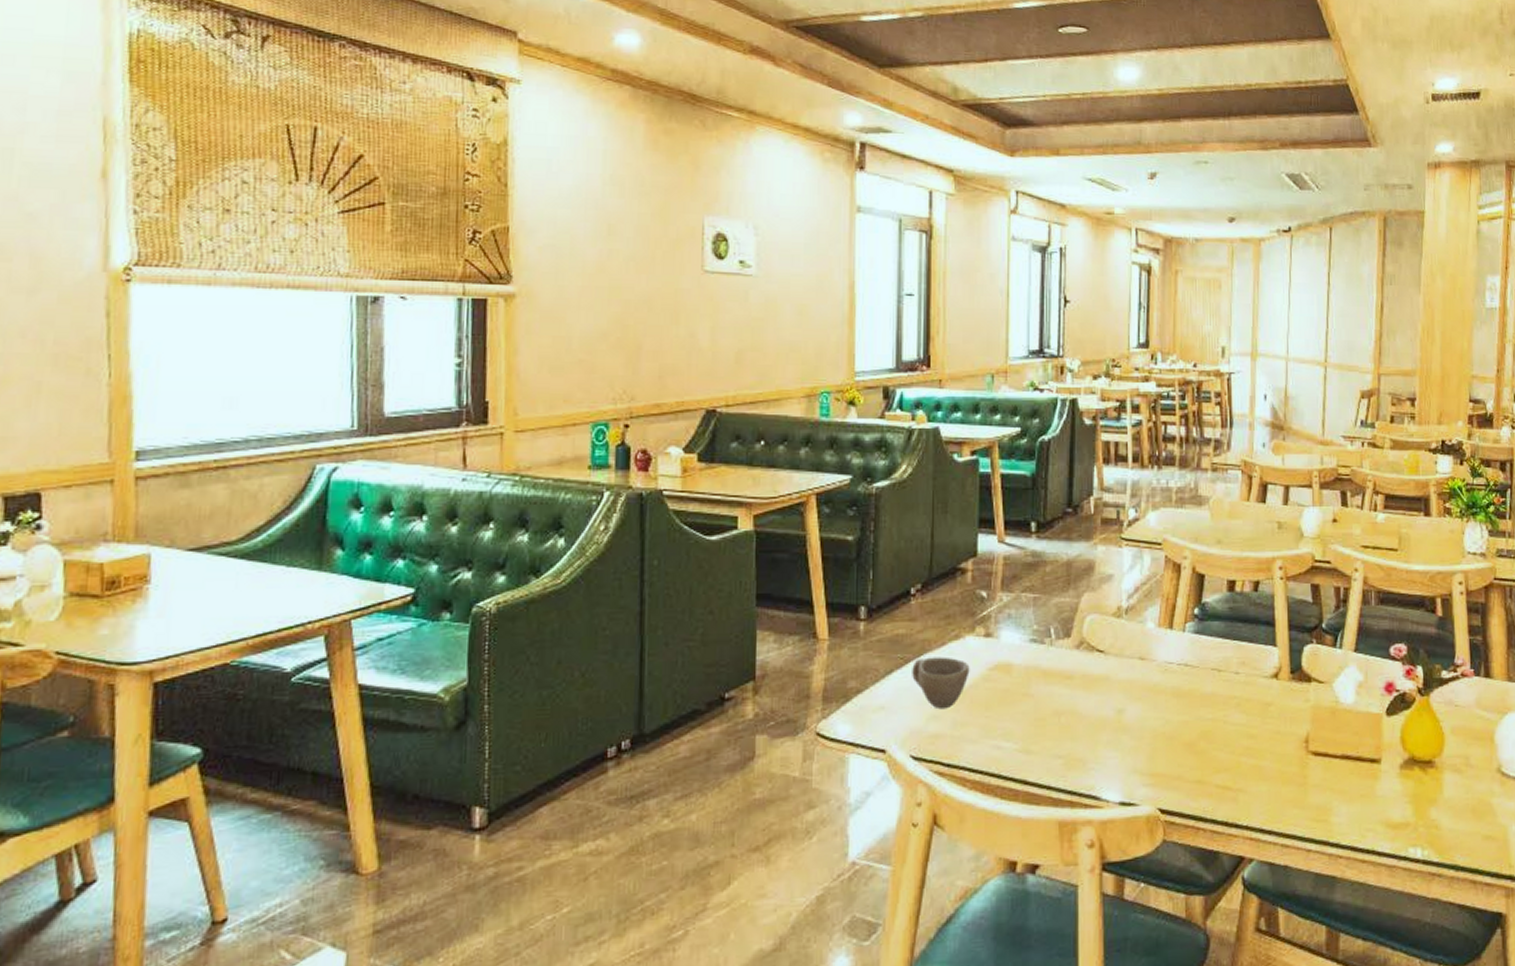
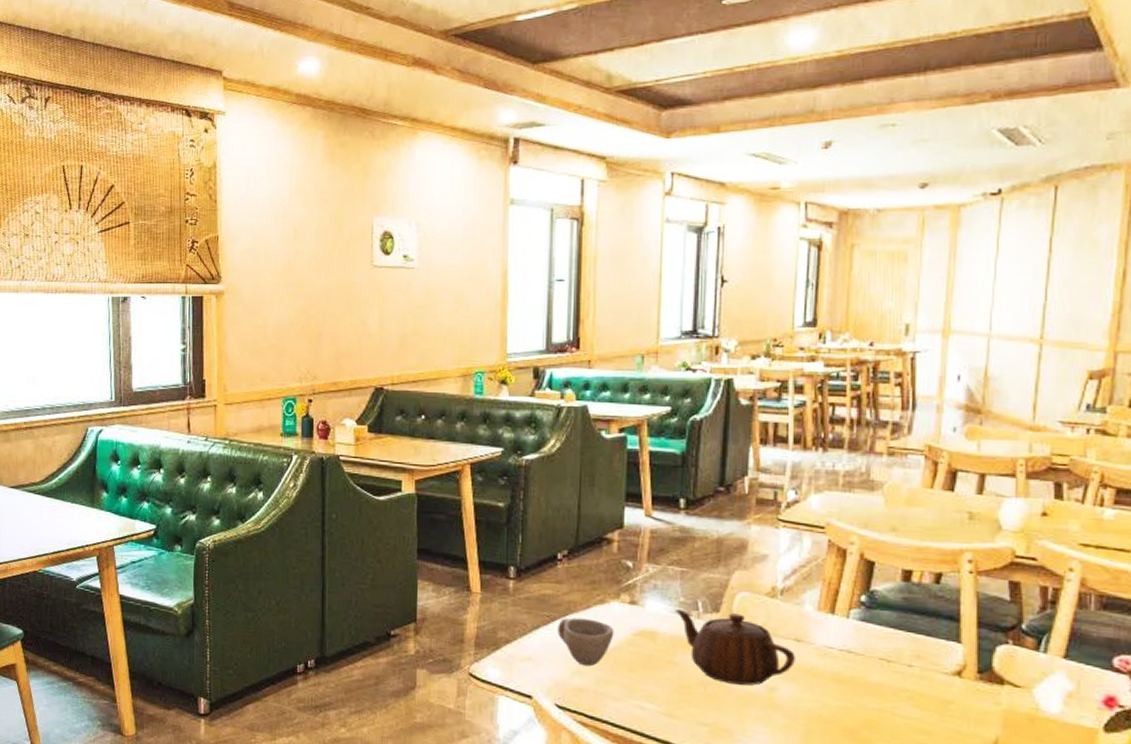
teapot: none [1029,637,1140,711] -> present [676,610,795,686]

